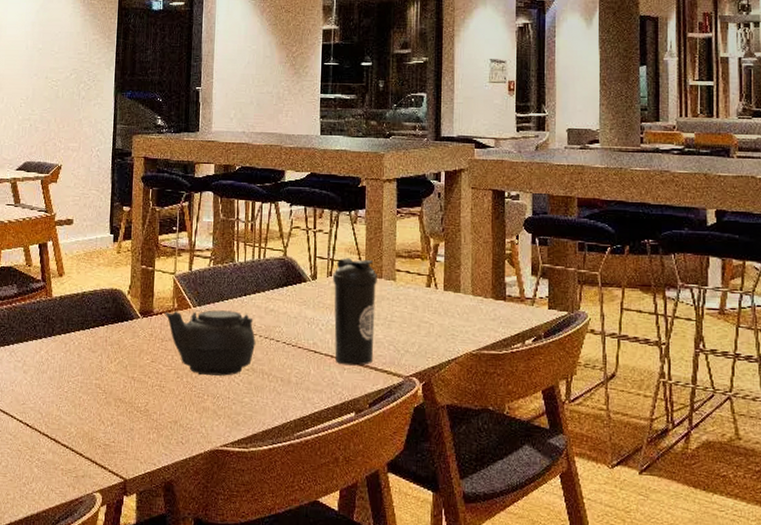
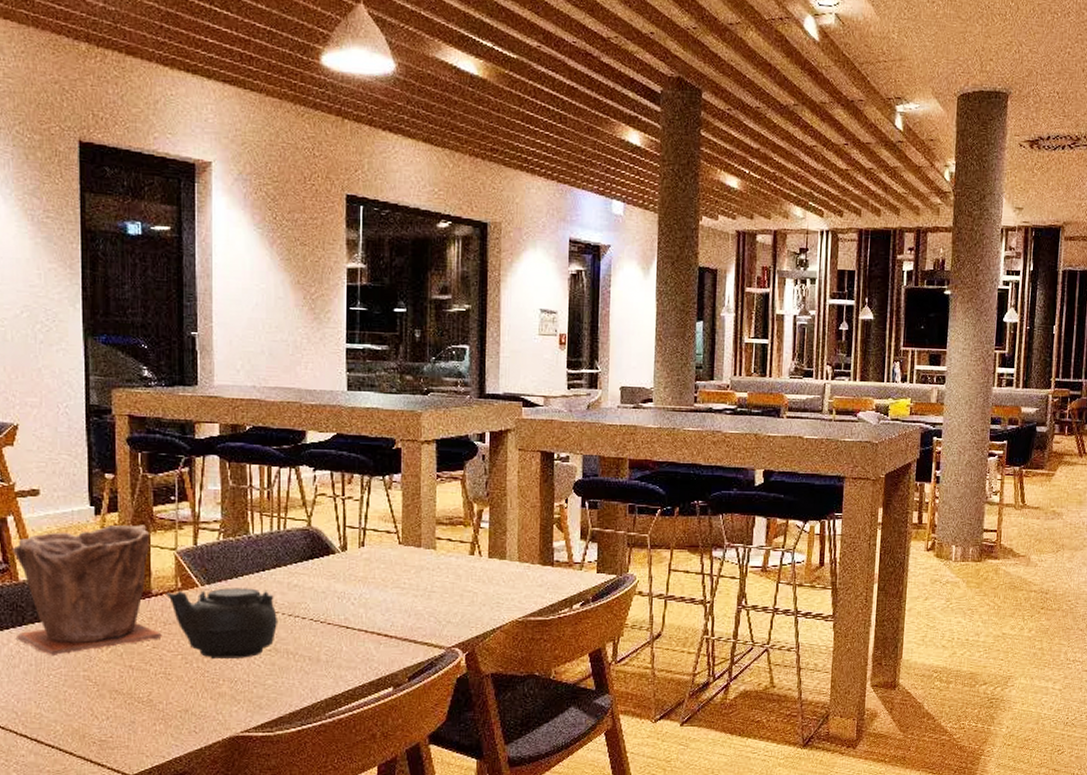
plant pot: none [47,251,161,365] -> present [11,525,163,657]
water bottle: present [333,258,377,366] -> none [366,526,416,640]

